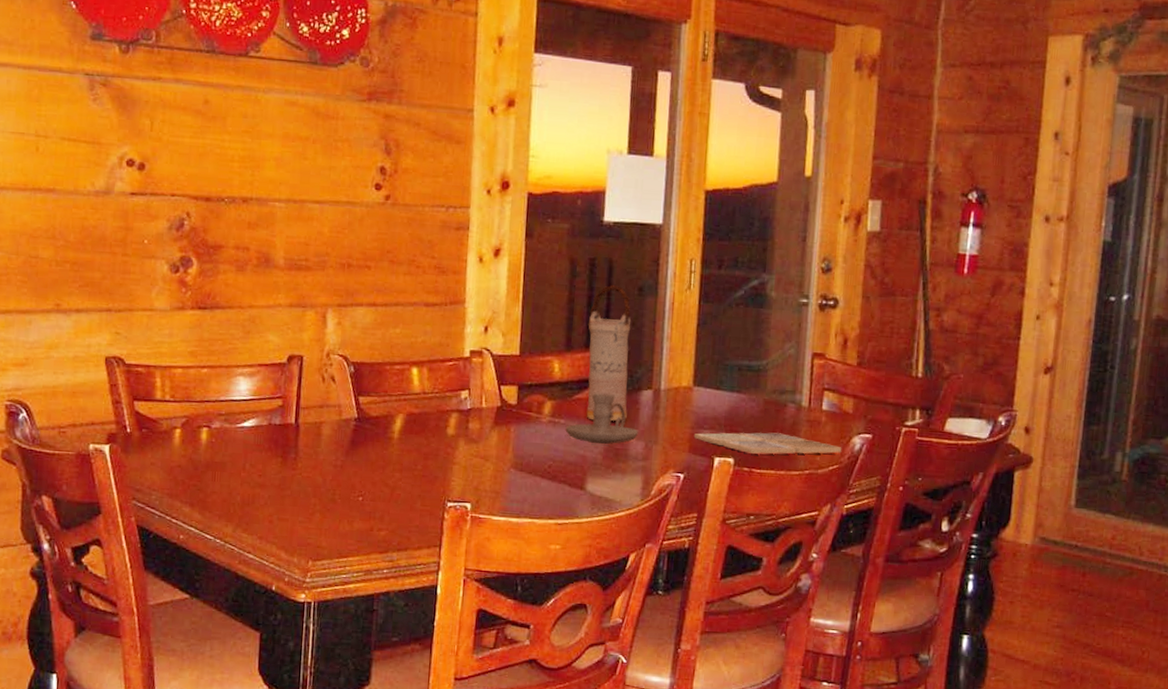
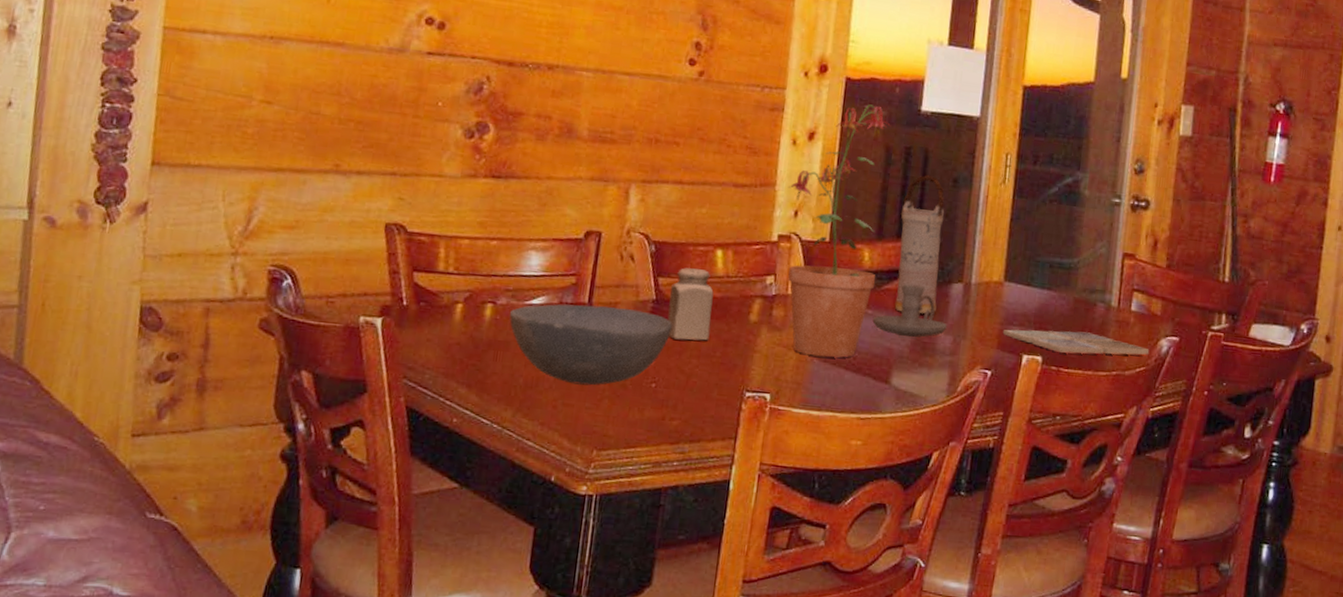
bowl: none [223,425,374,501] -> present [509,304,672,386]
salt shaker: none [370,386,412,455] -> present [667,268,714,341]
potted plant: none [478,218,574,467] -> present [788,104,891,358]

